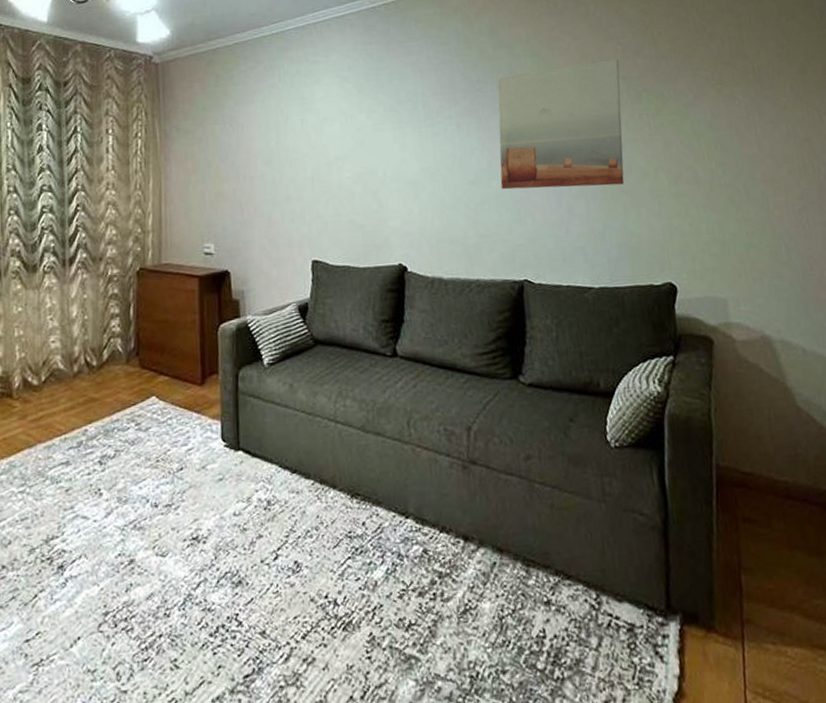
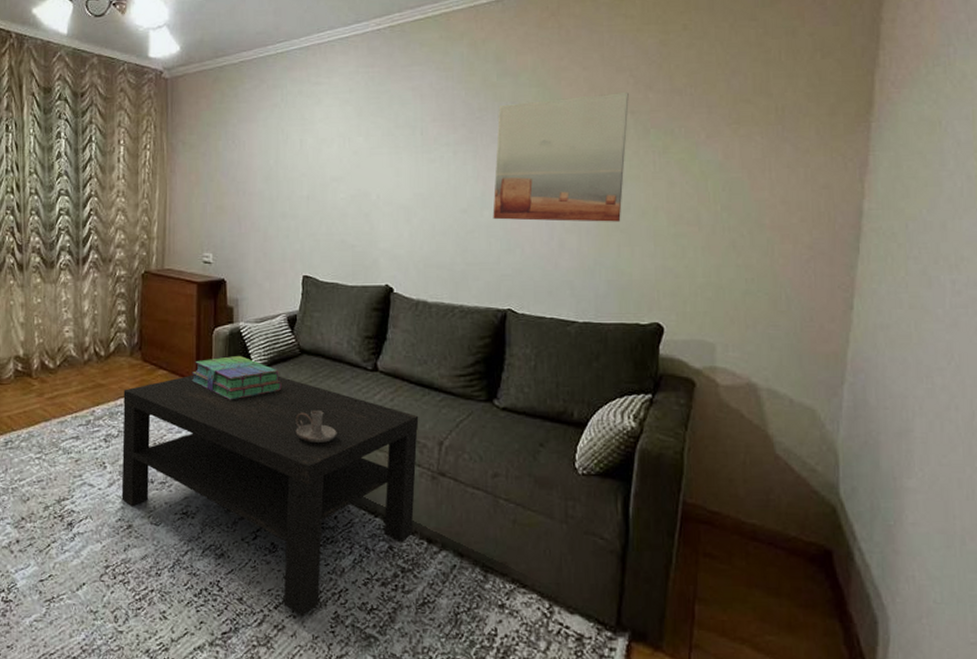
coffee table: none [120,371,448,645] -> present [121,374,419,617]
stack of books: none [196,352,297,403] -> present [191,355,282,400]
candle holder: none [313,404,359,443] -> present [295,410,337,444]

